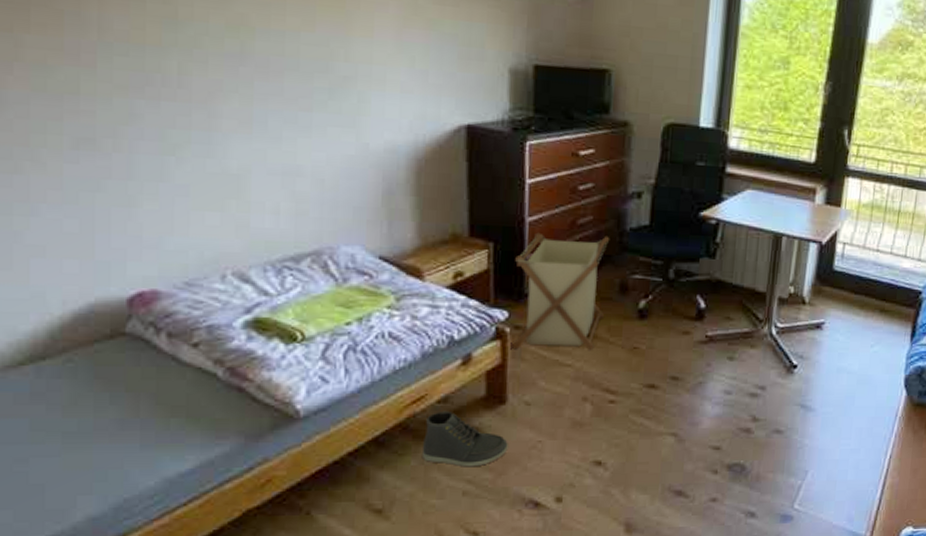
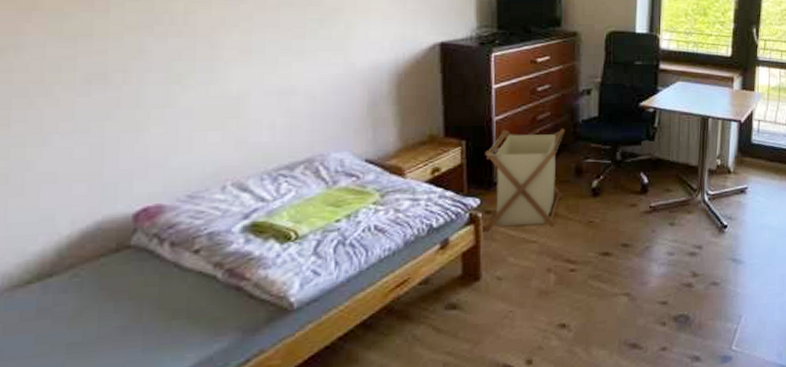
sneaker: present [423,410,508,467] -> none [407,291,483,341]

